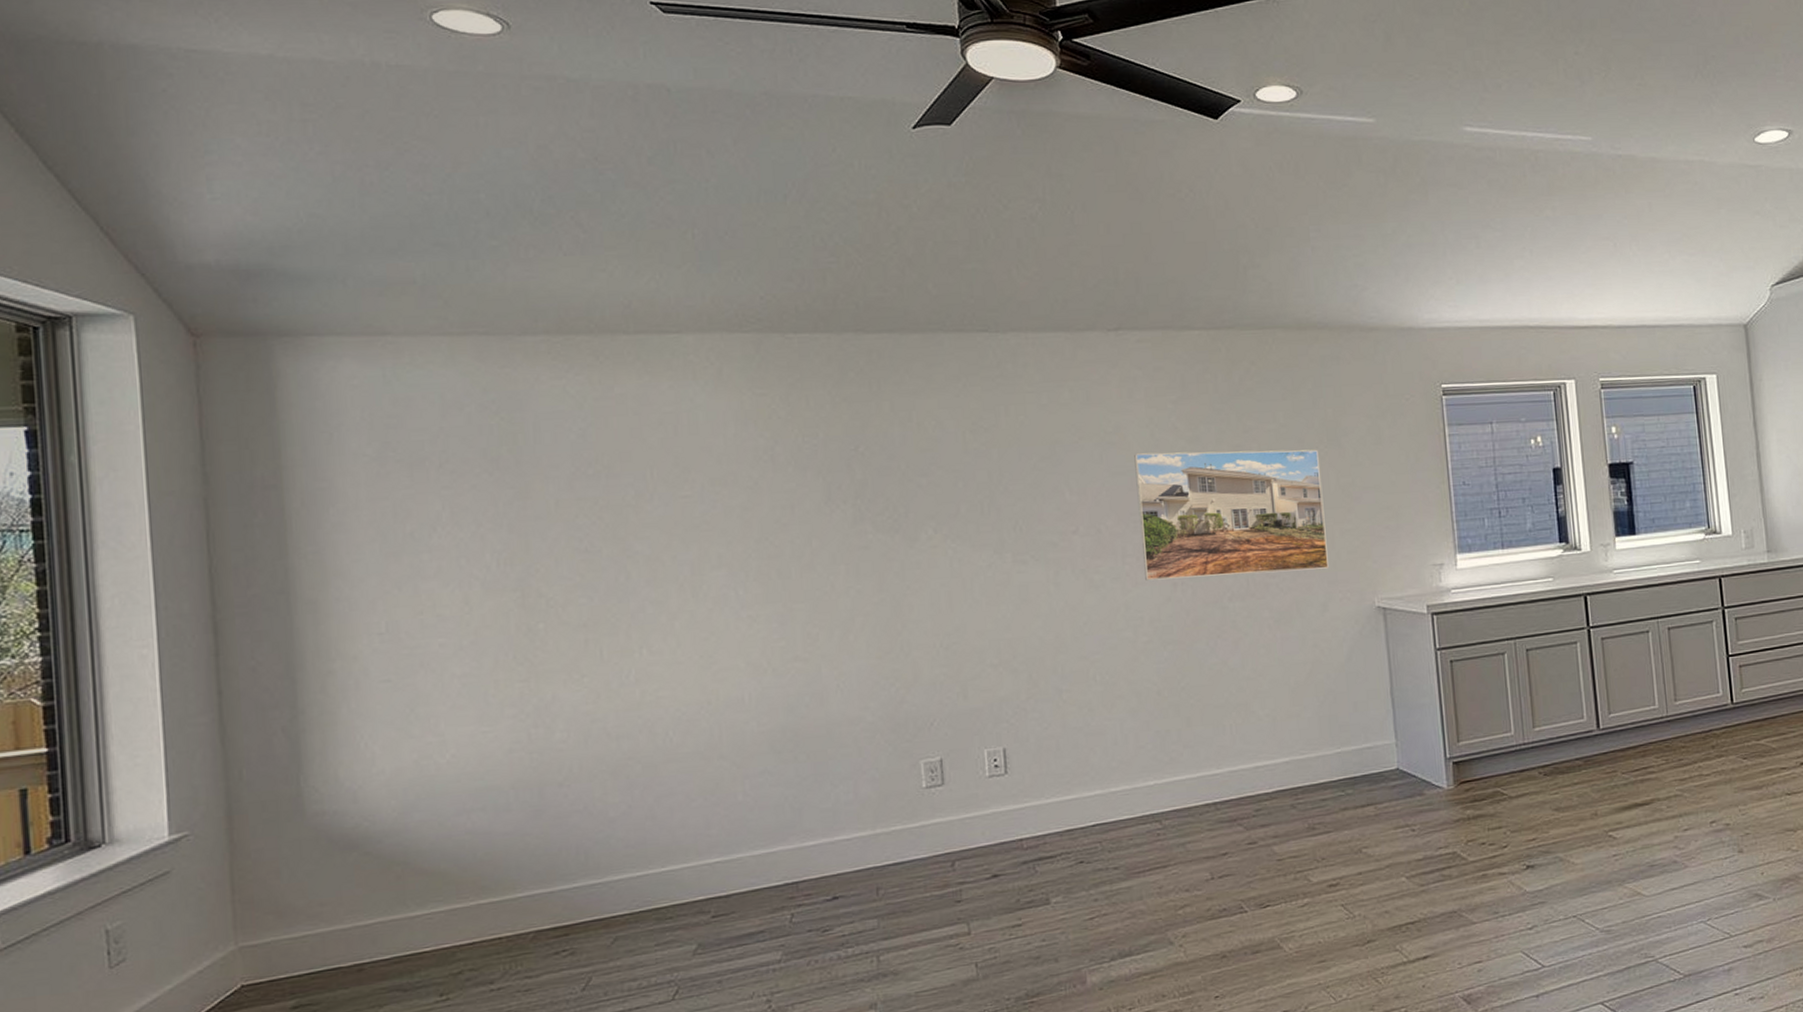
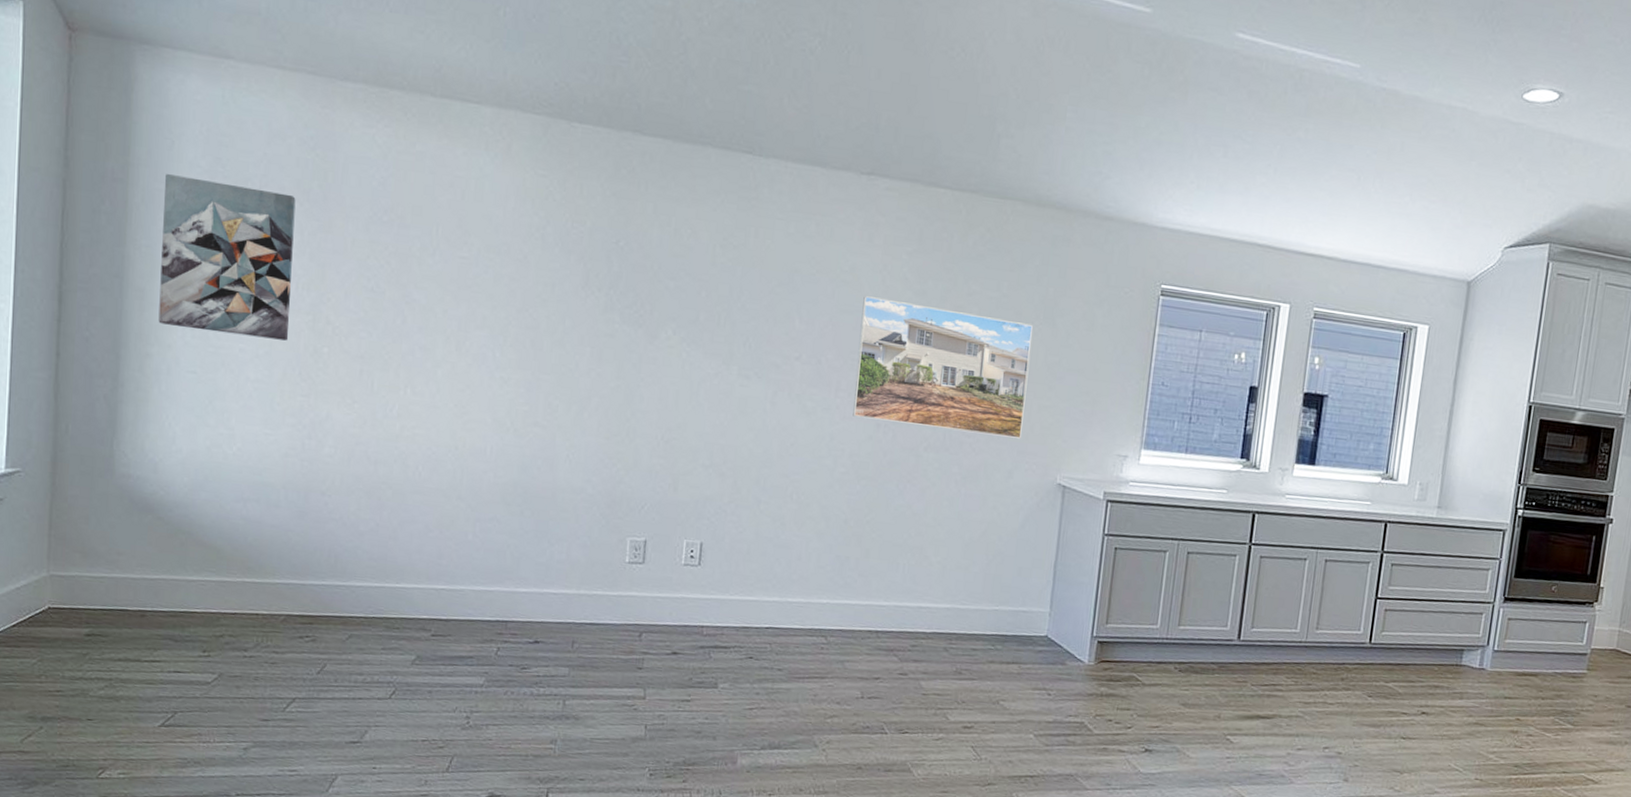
wall art: none [325,466,496,635] -> present [158,174,296,341]

